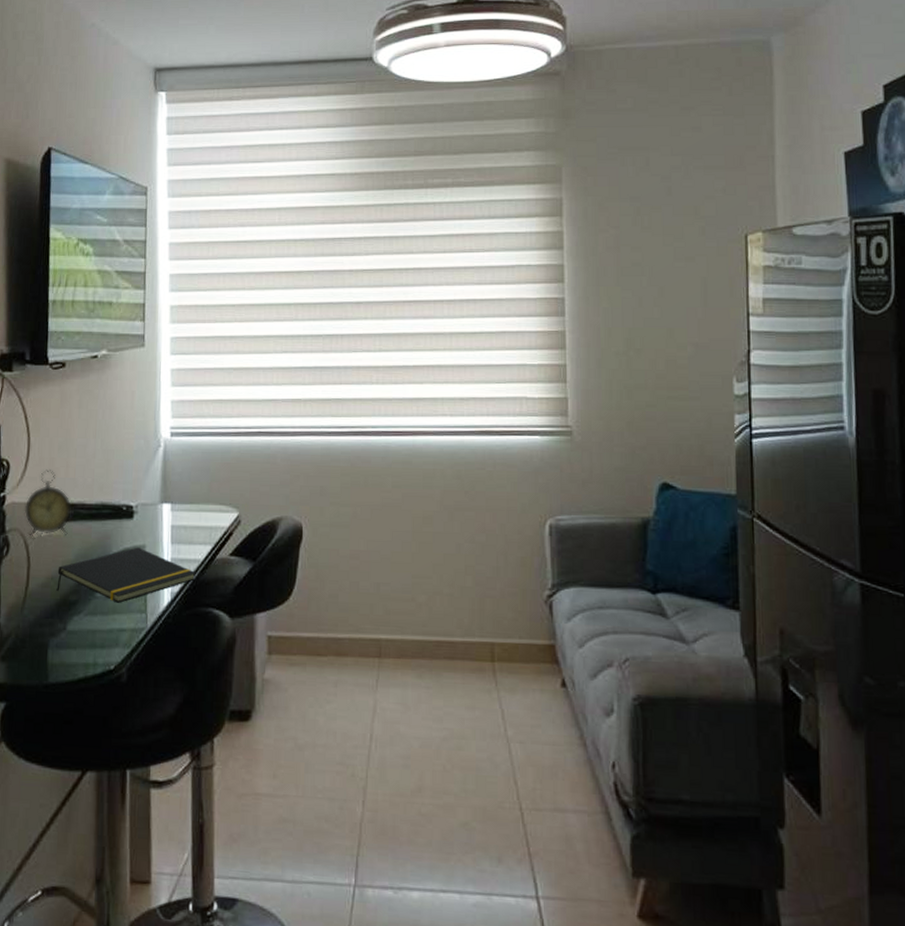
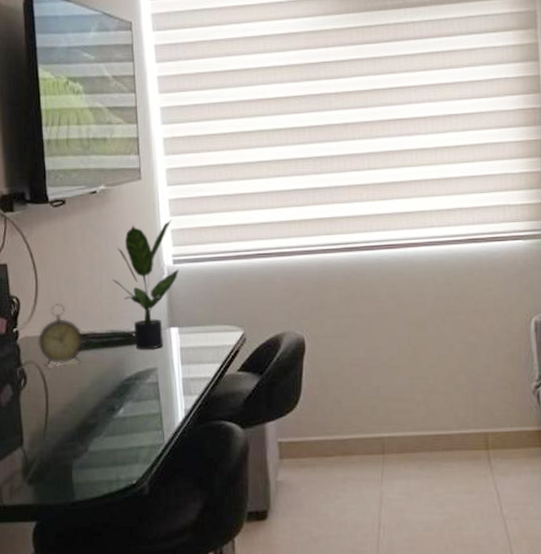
notepad: present [56,547,196,603] -> none [75,370,207,423]
potted plant: none [106,390,176,526] -> present [112,220,179,350]

